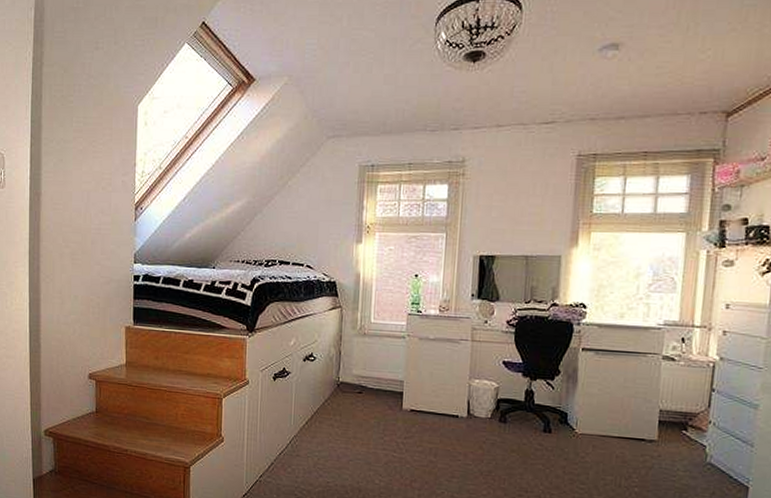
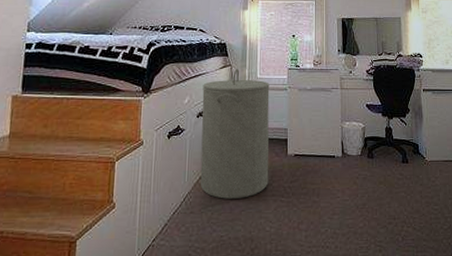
laundry hamper: none [306,310,385,449] -> present [200,68,270,199]

